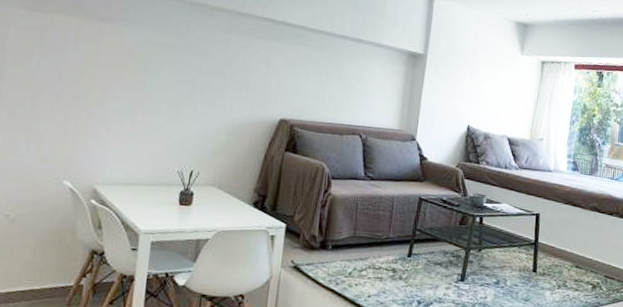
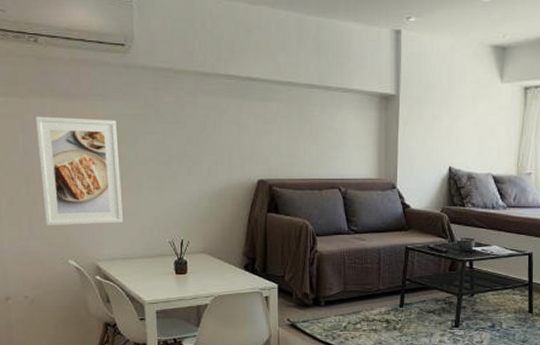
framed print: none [44,33,143,148] -> present [35,116,123,226]

